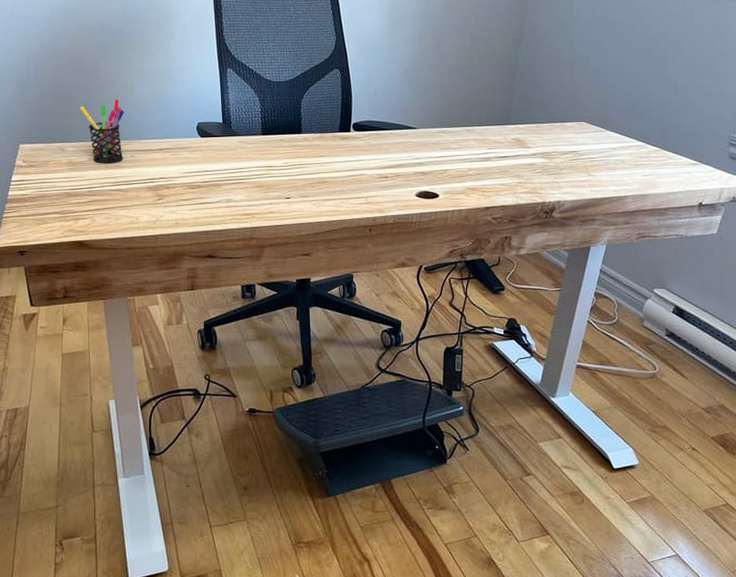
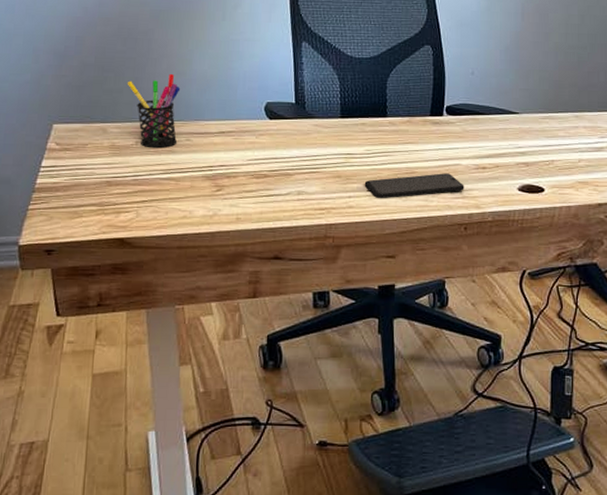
smartphone: none [283,182,369,205] -> present [364,173,465,199]

